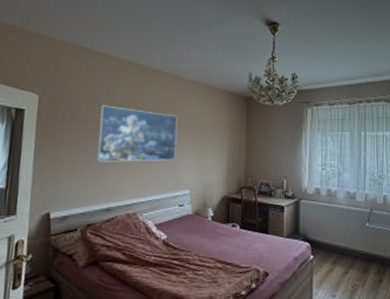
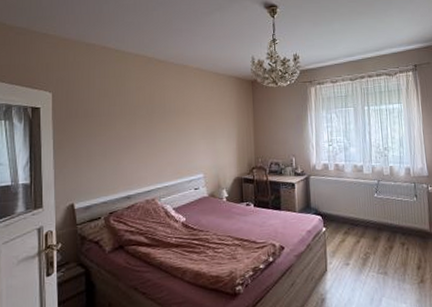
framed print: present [97,105,178,162] -> none [111,98,188,153]

